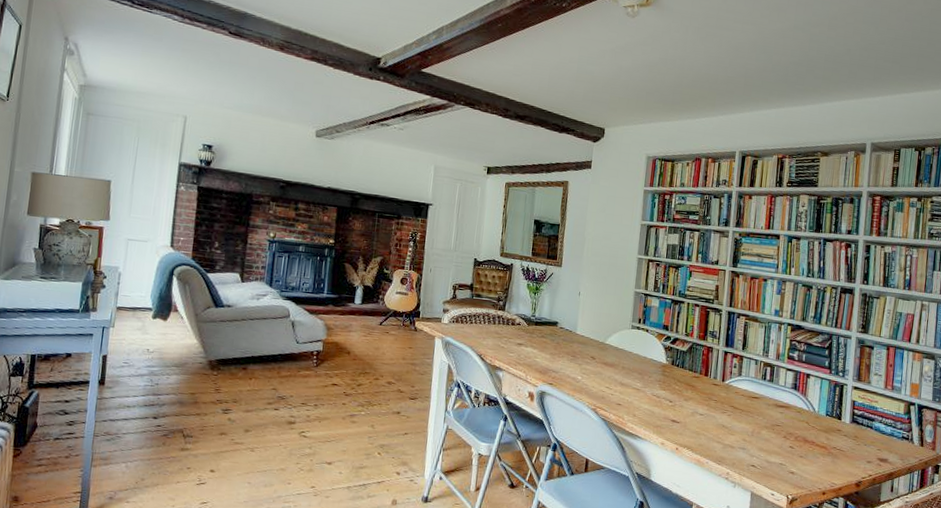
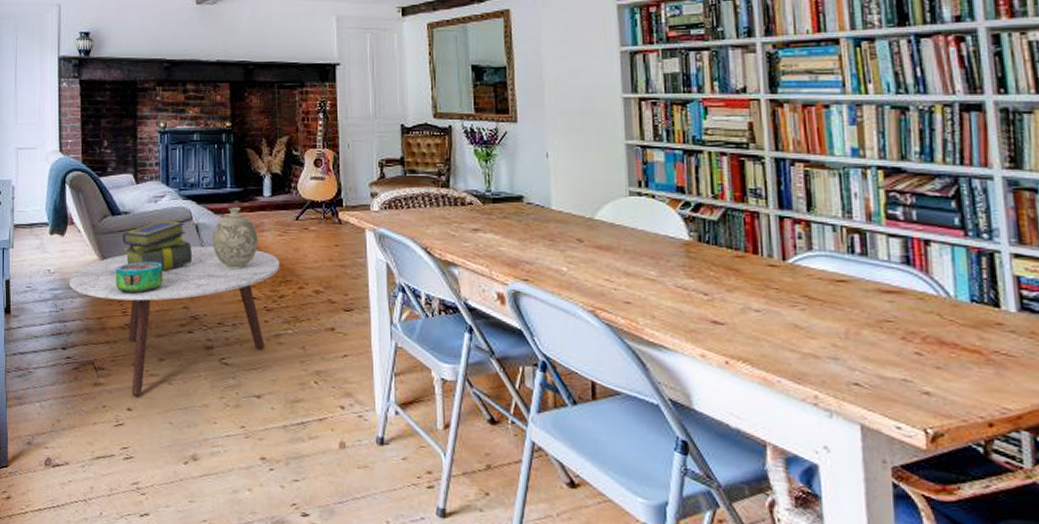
coffee table: none [166,339,362,461] -> present [68,245,280,397]
decorative bowl: none [211,348,258,375] -> present [115,262,163,294]
stack of books: none [222,315,286,359] -> present [121,220,192,272]
decorative vase: none [305,309,346,361] -> present [212,206,258,269]

